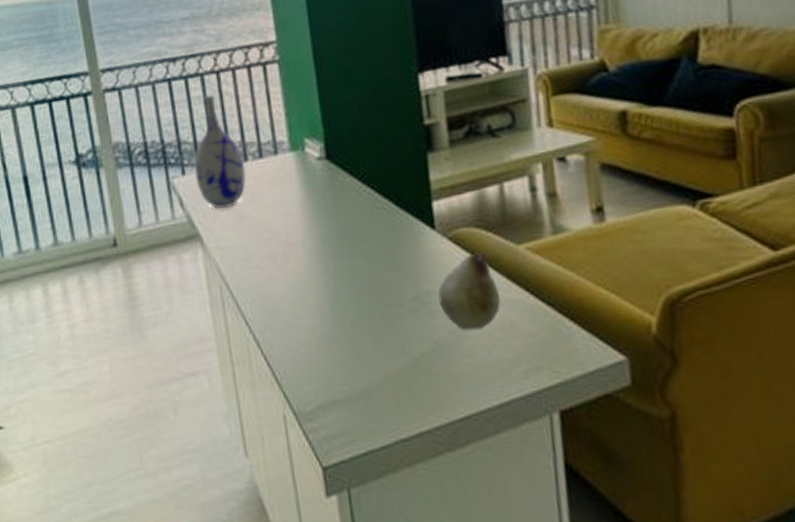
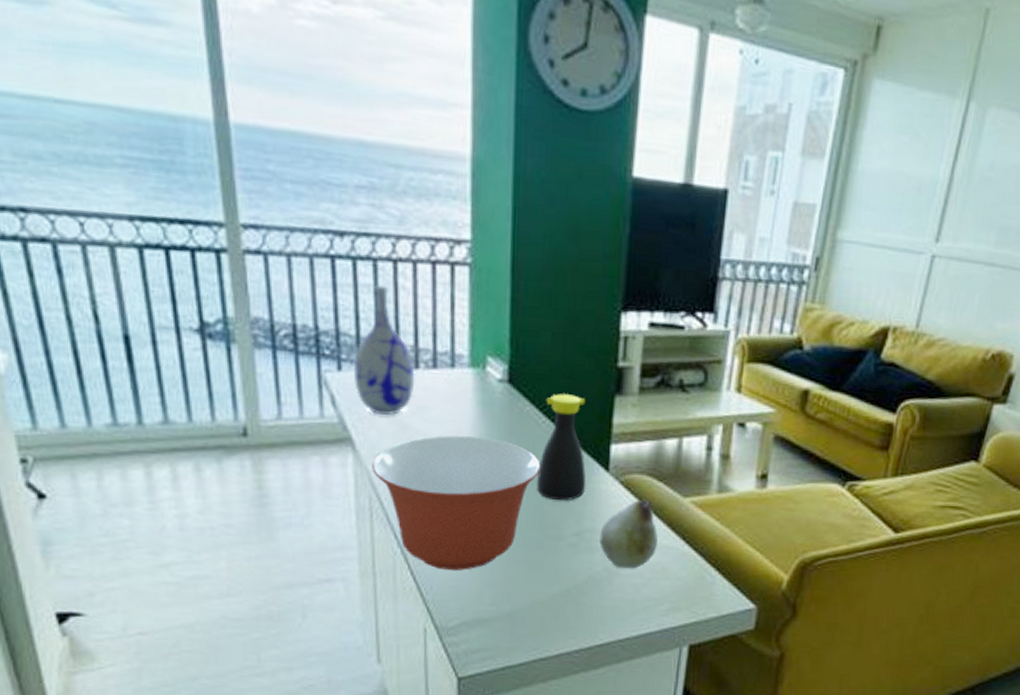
mixing bowl: none [218,214,369,352] -> present [371,435,541,570]
bottle: none [363,159,415,267] -> present [537,394,586,501]

